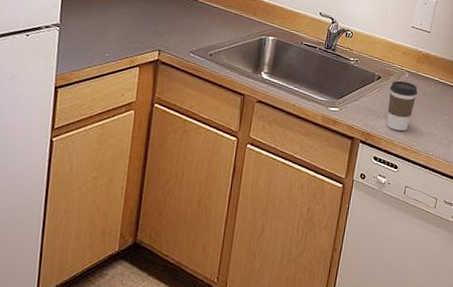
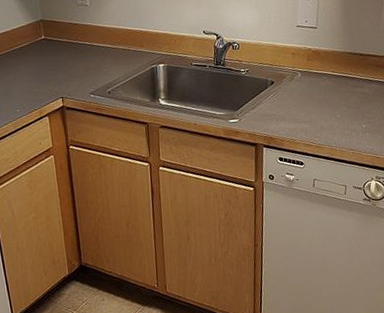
coffee cup: present [387,80,418,131] -> none [284,81,312,130]

